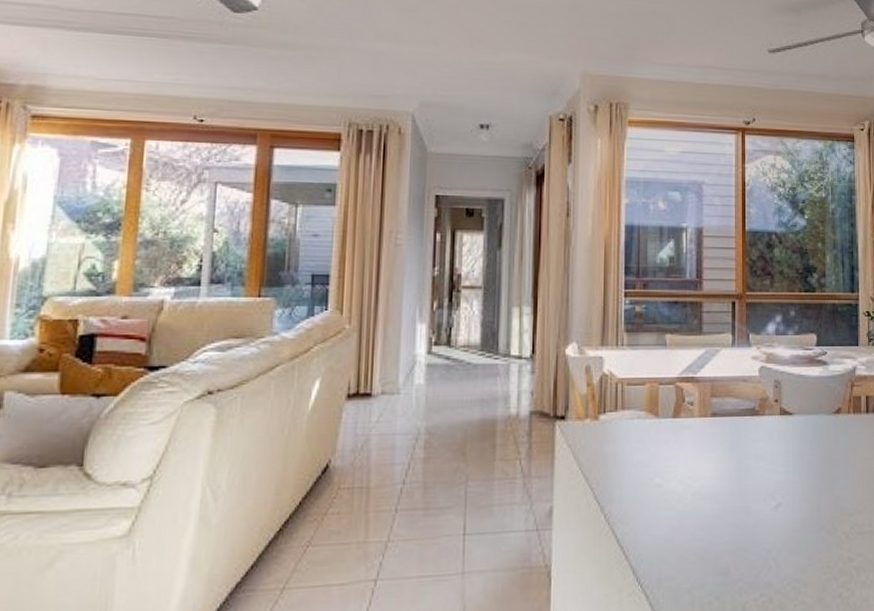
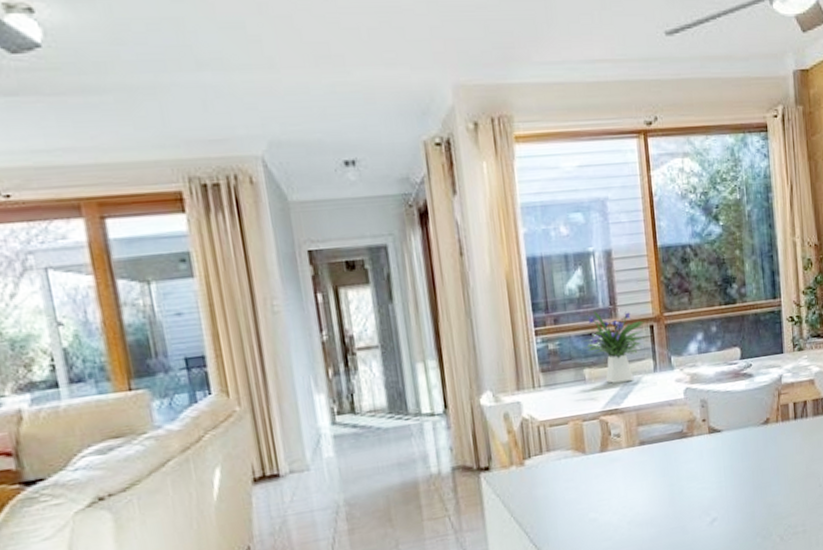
flower arrangement: none [666,281,727,352] -> present [580,311,644,383]

